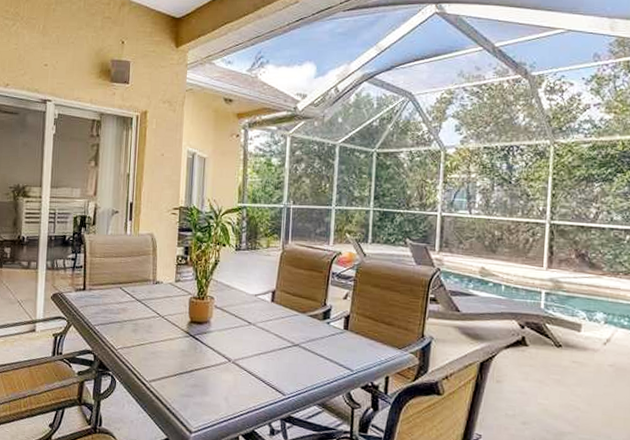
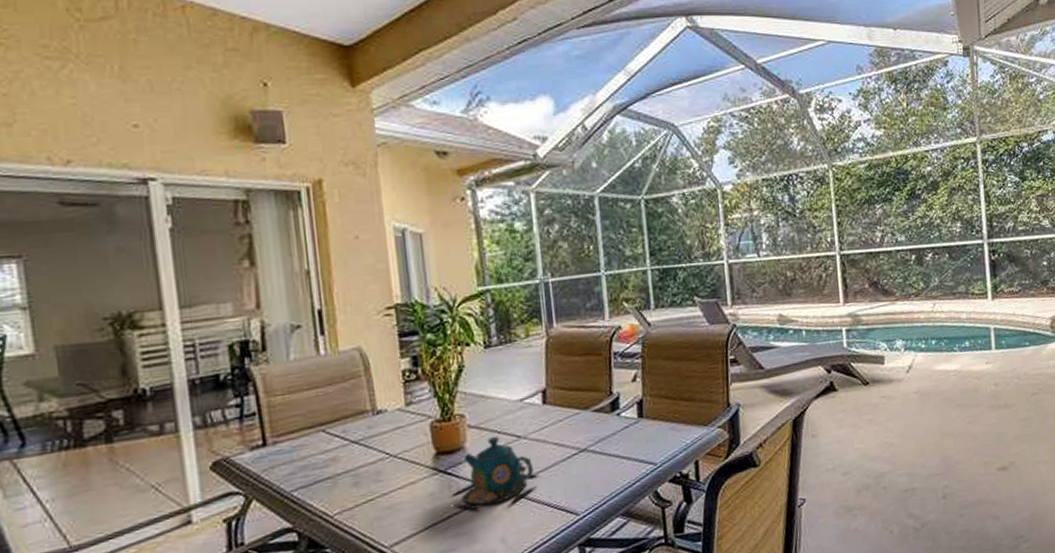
teapot: none [195,319,259,373] -> present [452,437,538,512]

